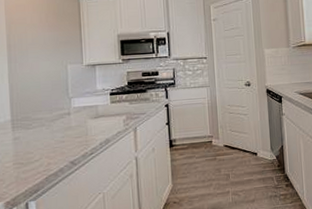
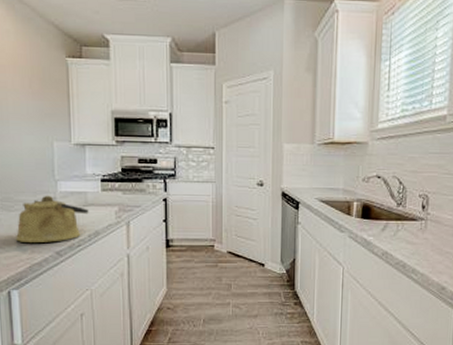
kettle: none [34,111,100,156] -> present [16,195,89,242]

